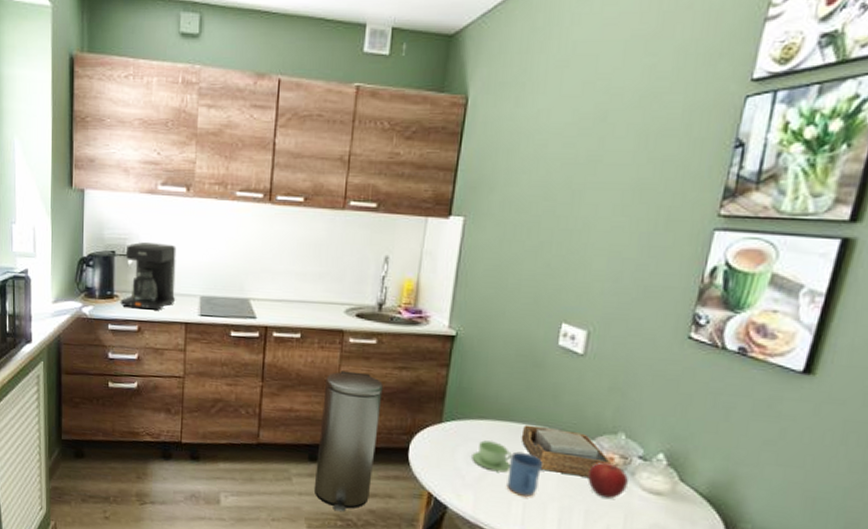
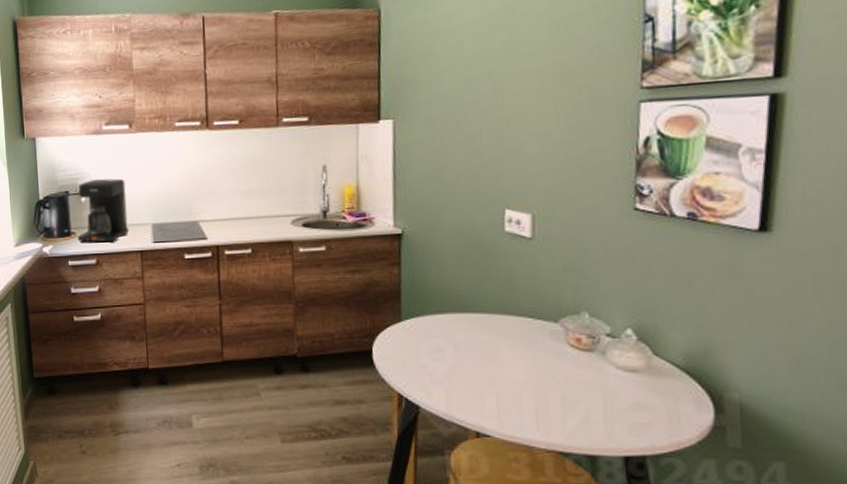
pedal bin: present [313,371,383,512] -> none [281,280,340,423]
teacup: present [472,440,511,471] -> none [436,335,477,364]
mug: present [507,451,544,497] -> none [475,342,510,388]
napkin holder: present [521,425,612,477] -> none [482,314,580,361]
fruit: present [588,462,628,499] -> none [557,344,600,381]

